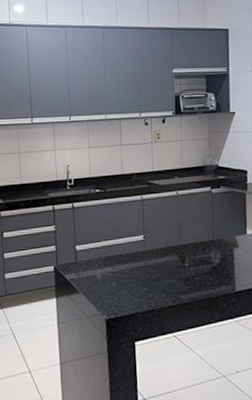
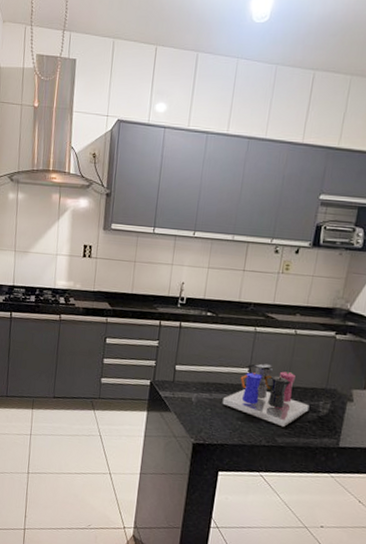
coffee maker: none [125,227,203,285] -> present [222,363,309,428]

